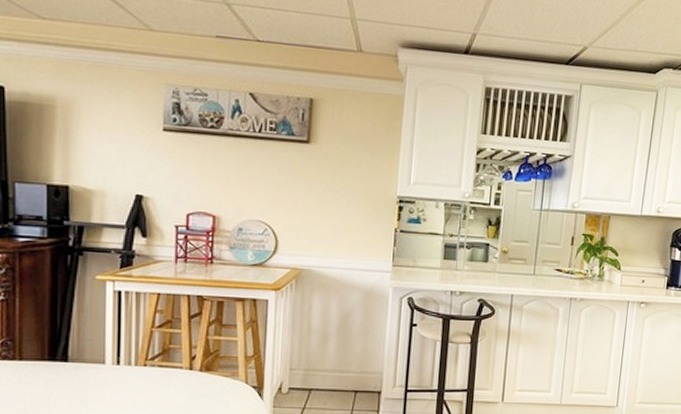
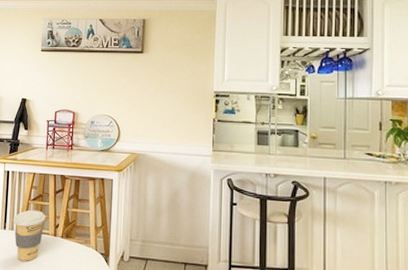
coffee cup: none [129,339,178,401] -> present [13,210,46,261]

